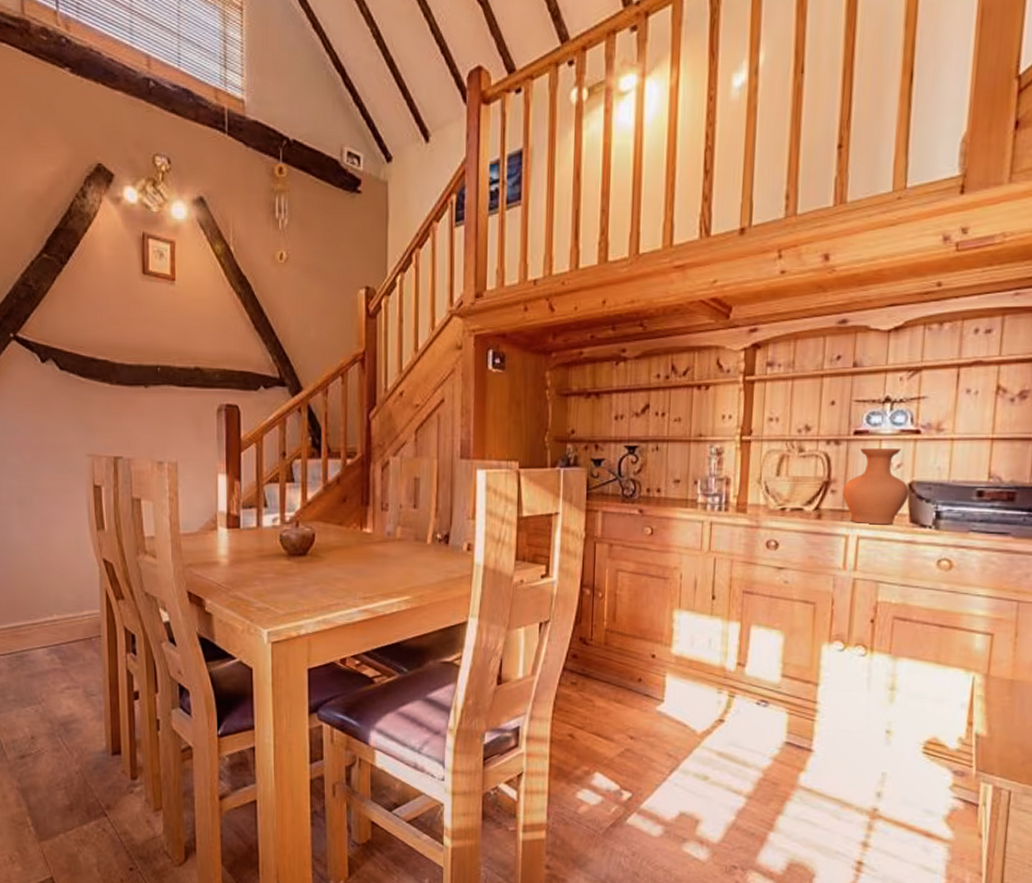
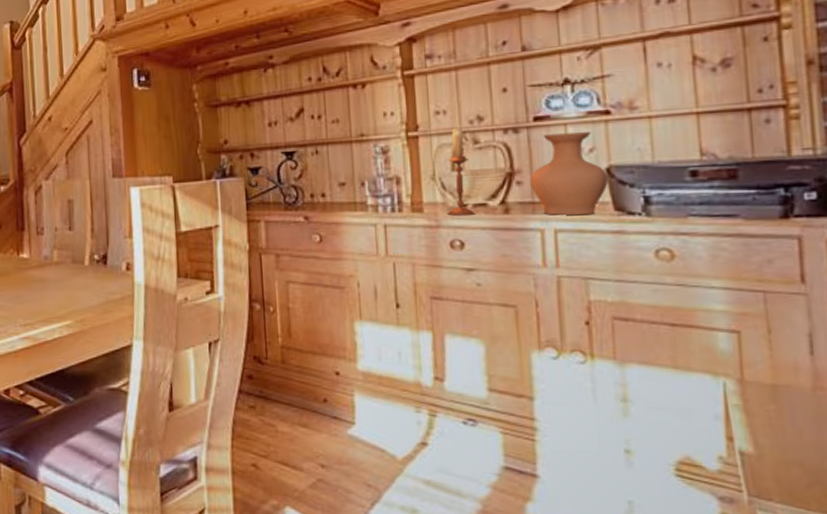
candlestick: none [767,434,792,519] -> present [447,126,475,217]

